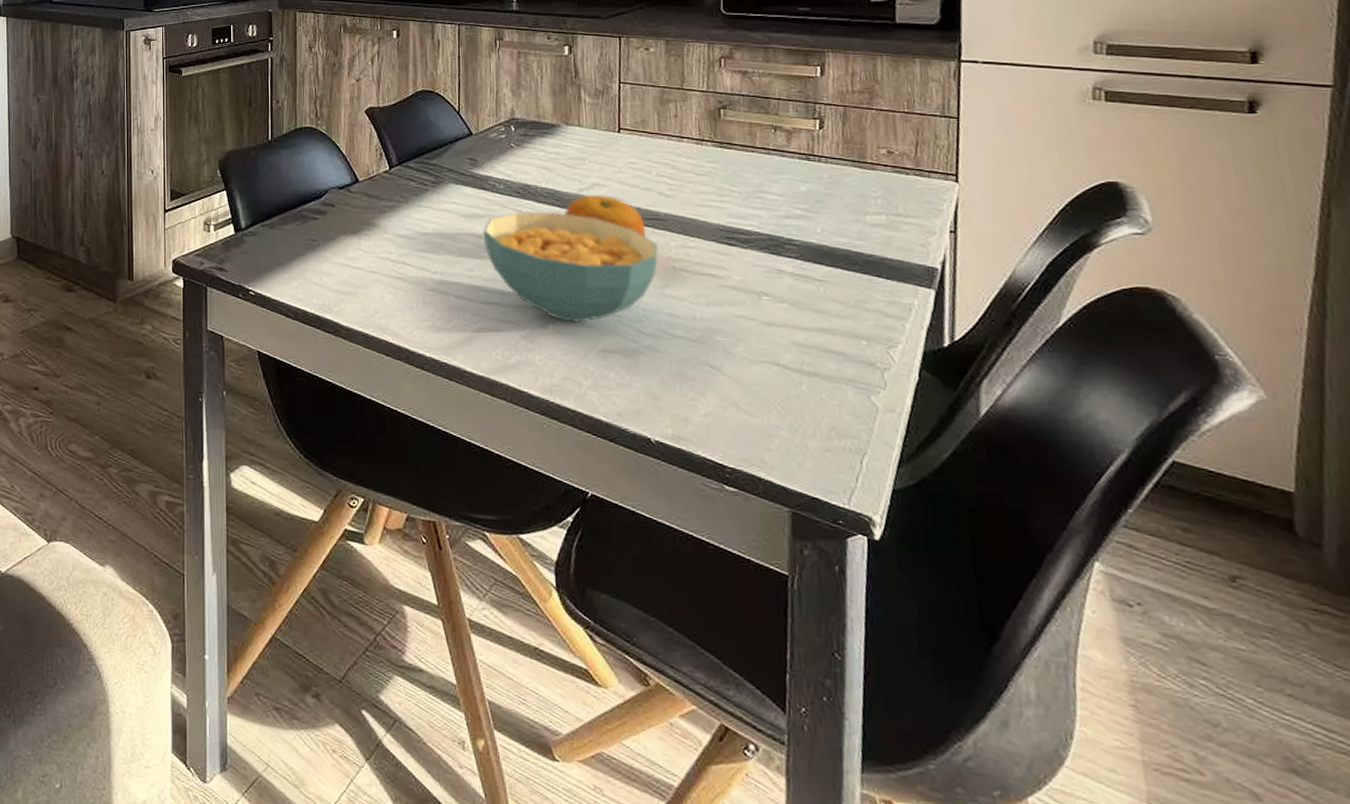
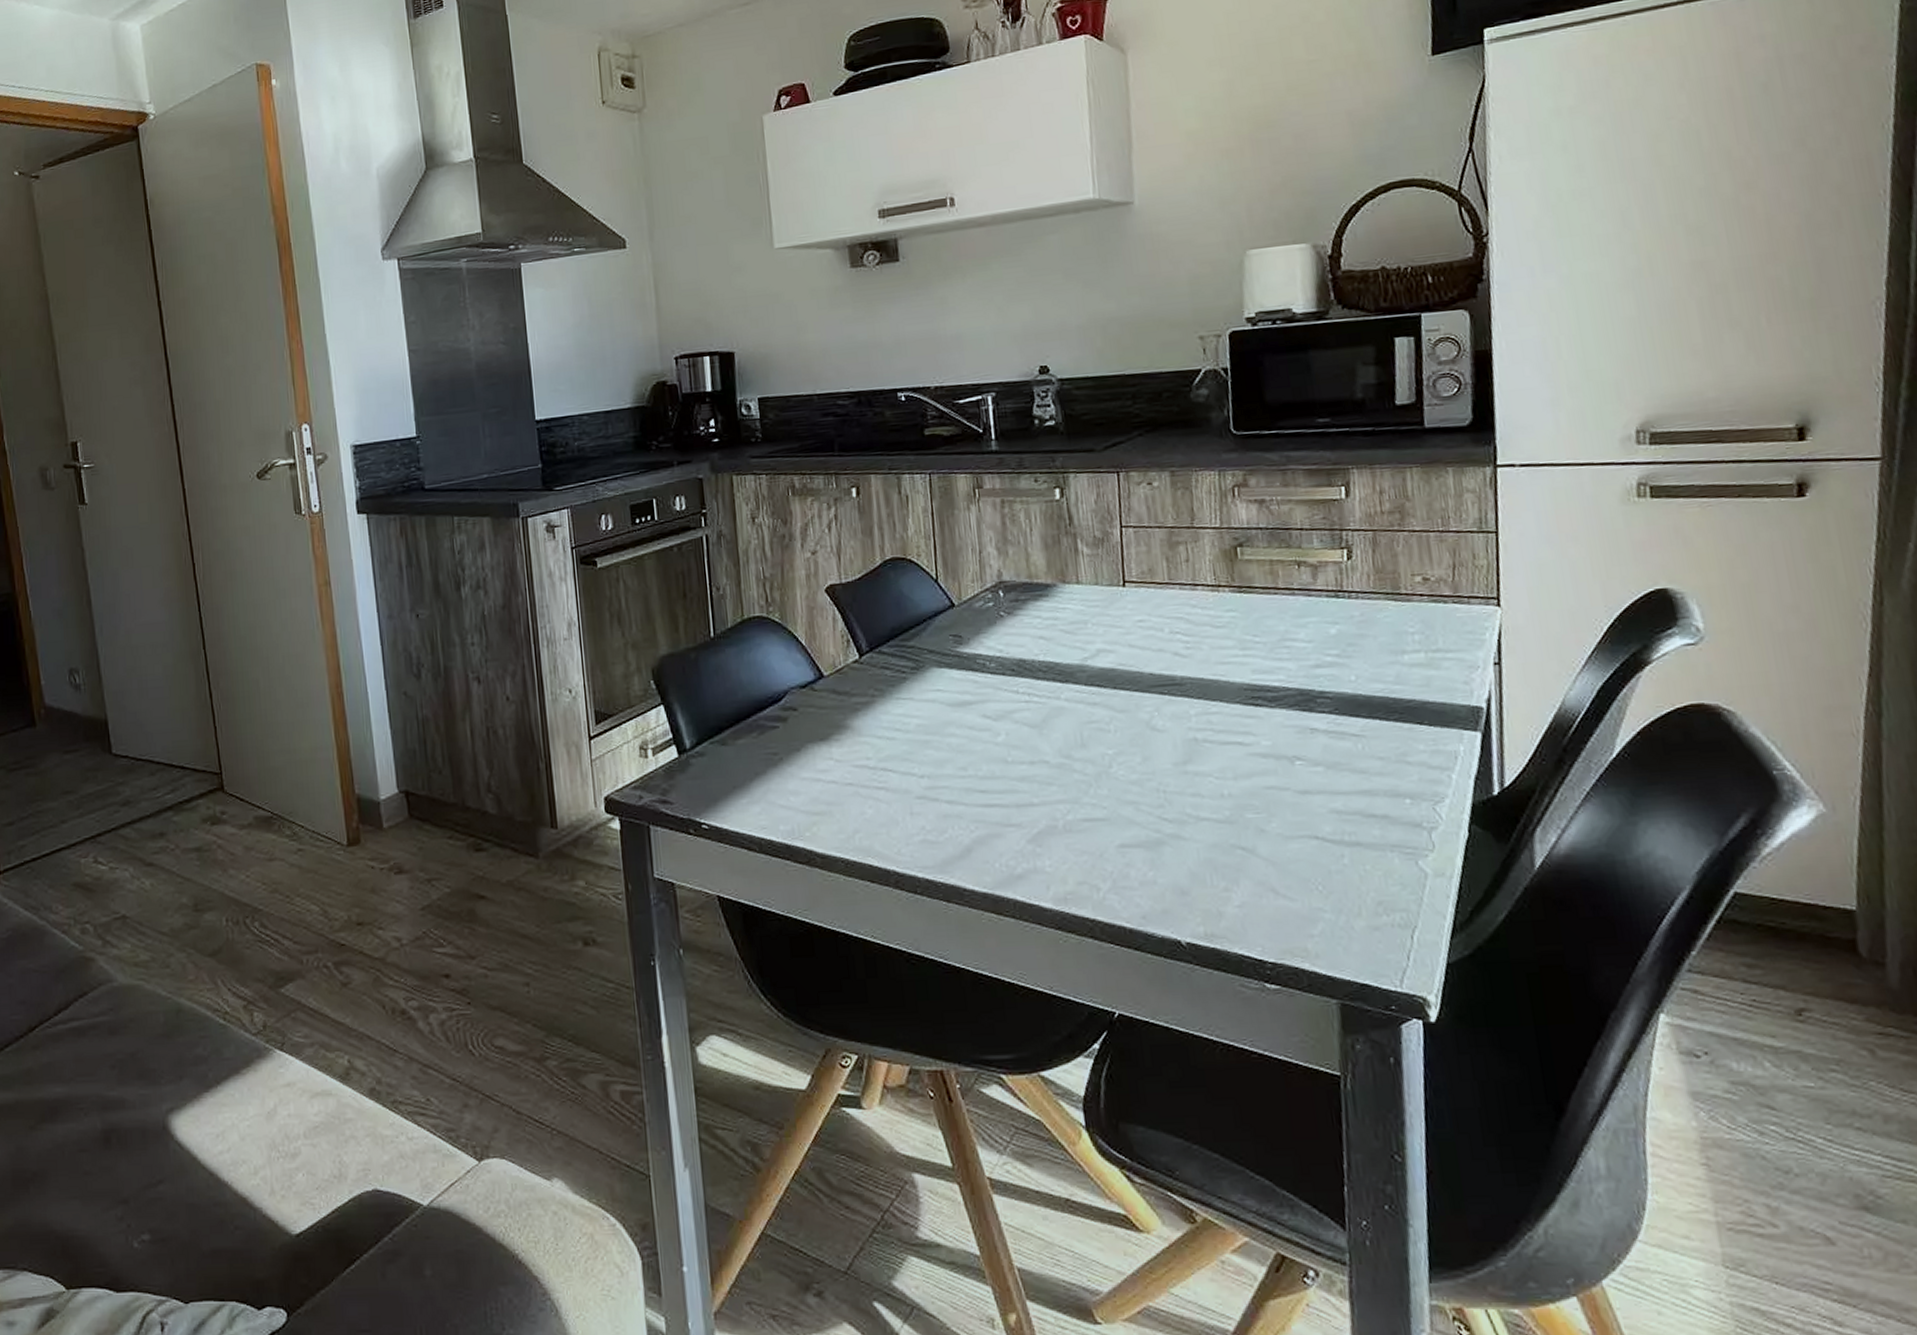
cereal bowl: present [483,211,658,324] -> none [974,688,1177,818]
fruit: present [565,195,646,237] -> none [1067,662,1161,707]

